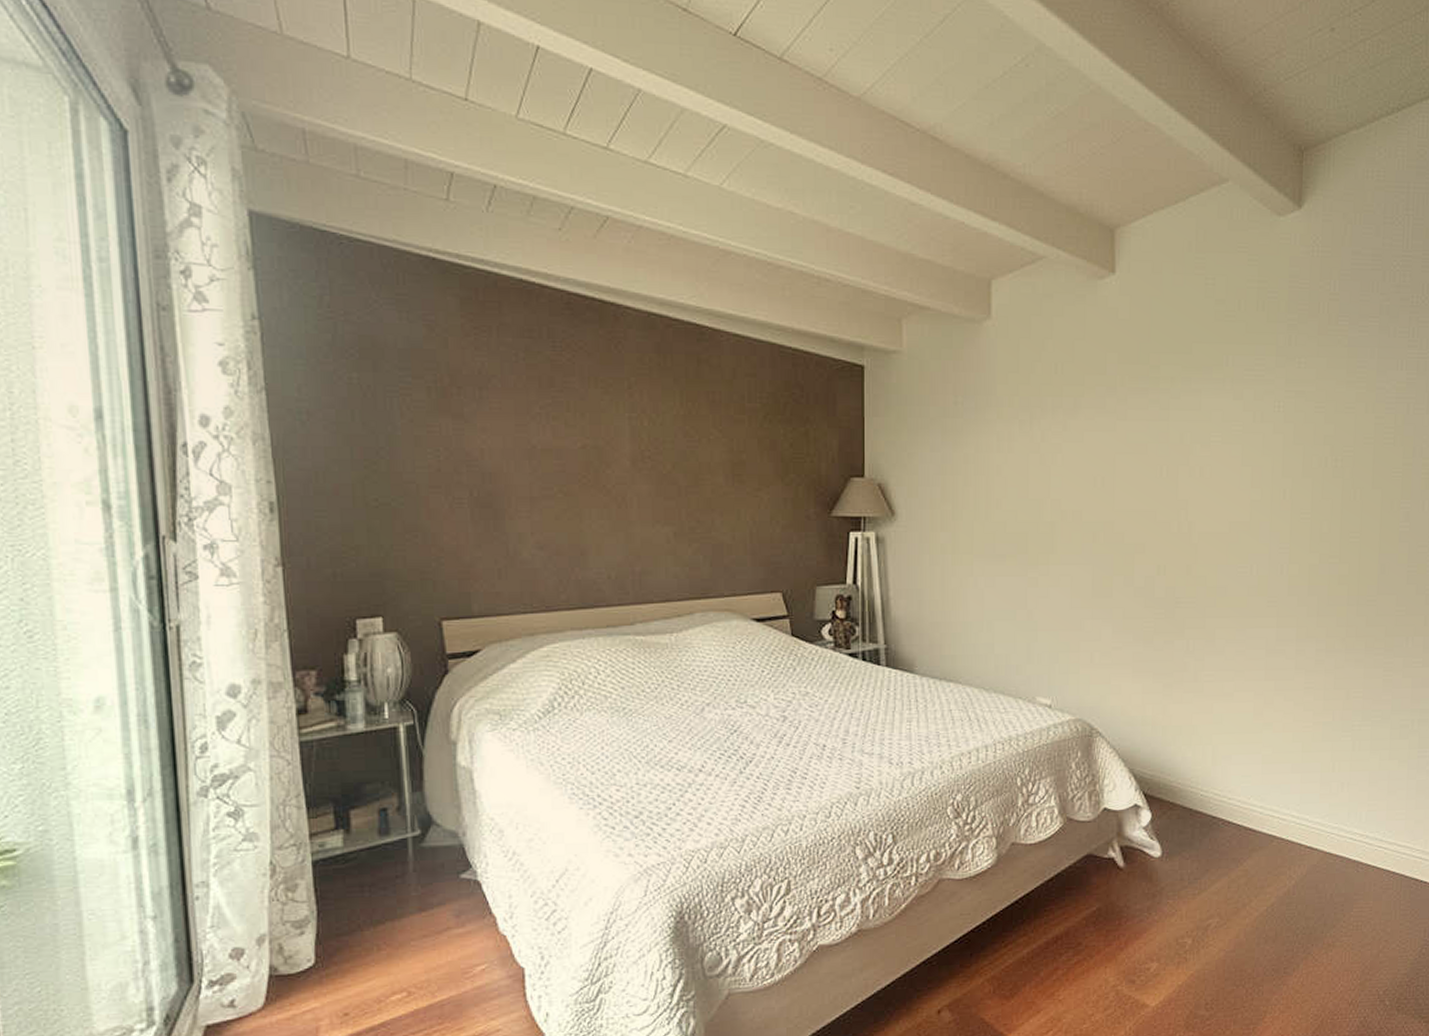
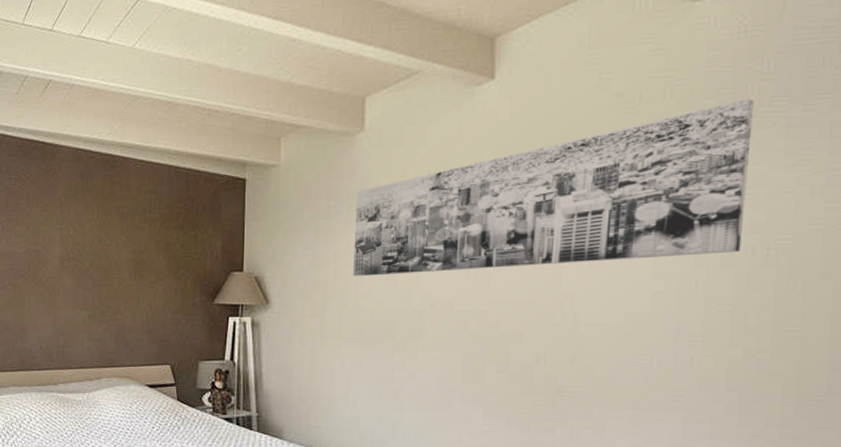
wall art: none [984,316,1325,484] -> present [353,98,754,277]

